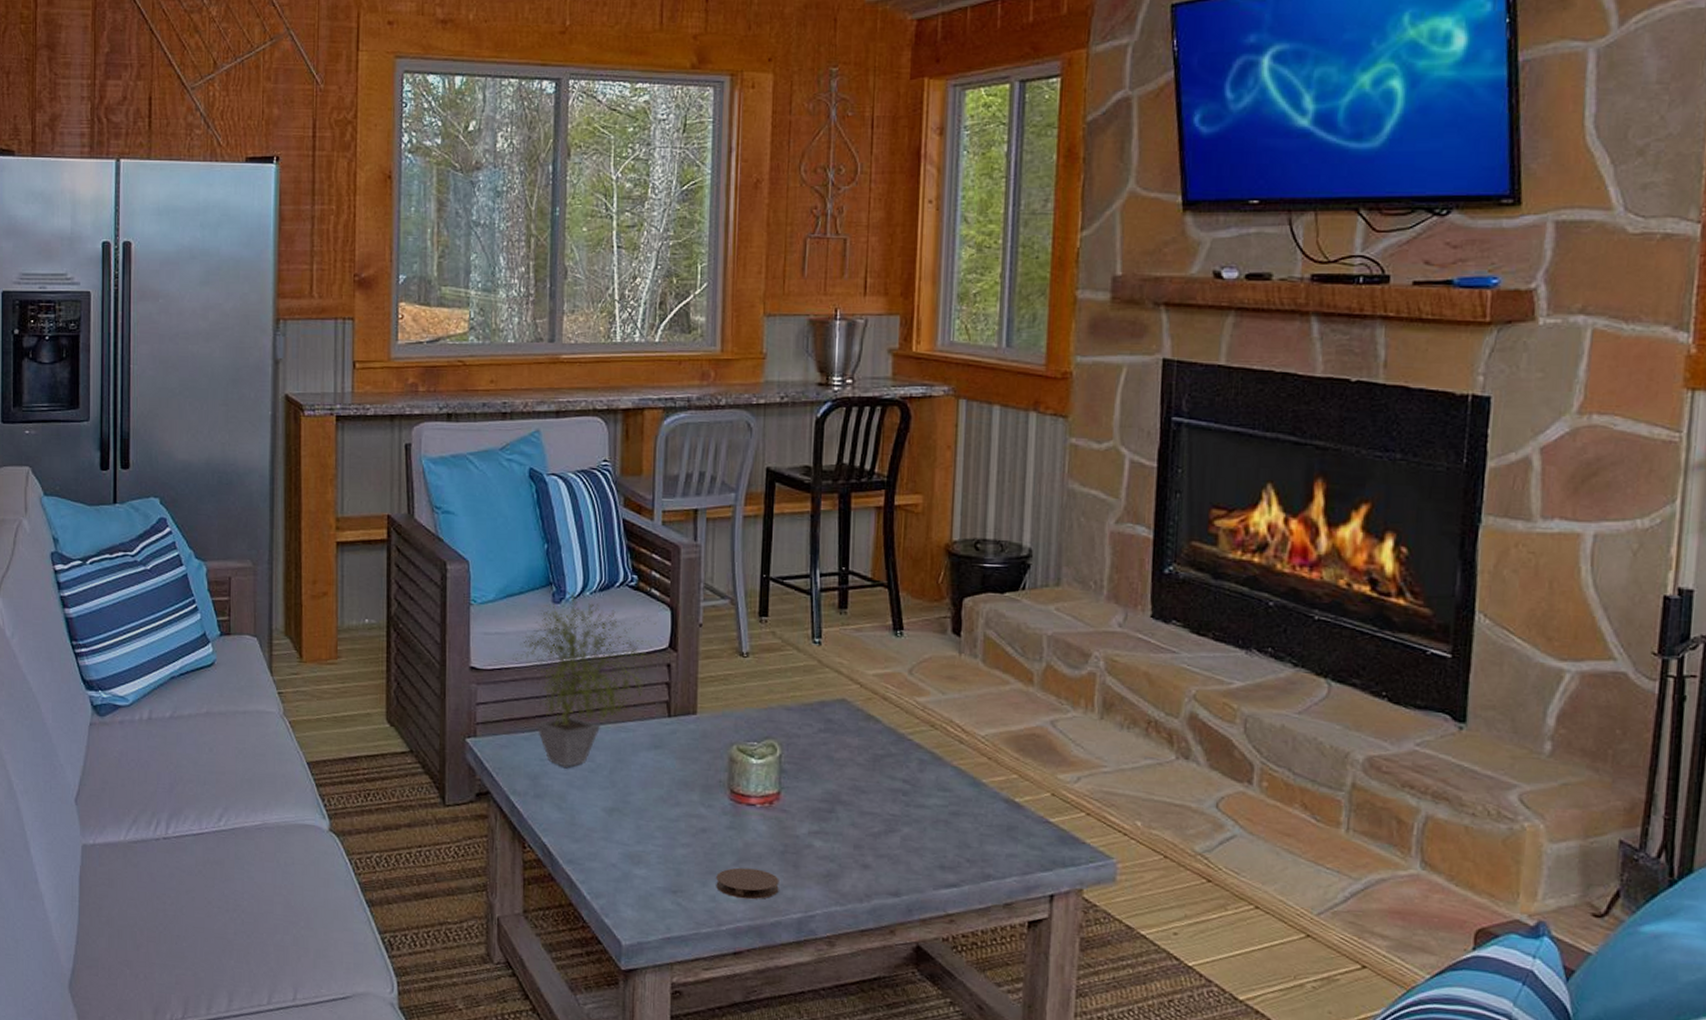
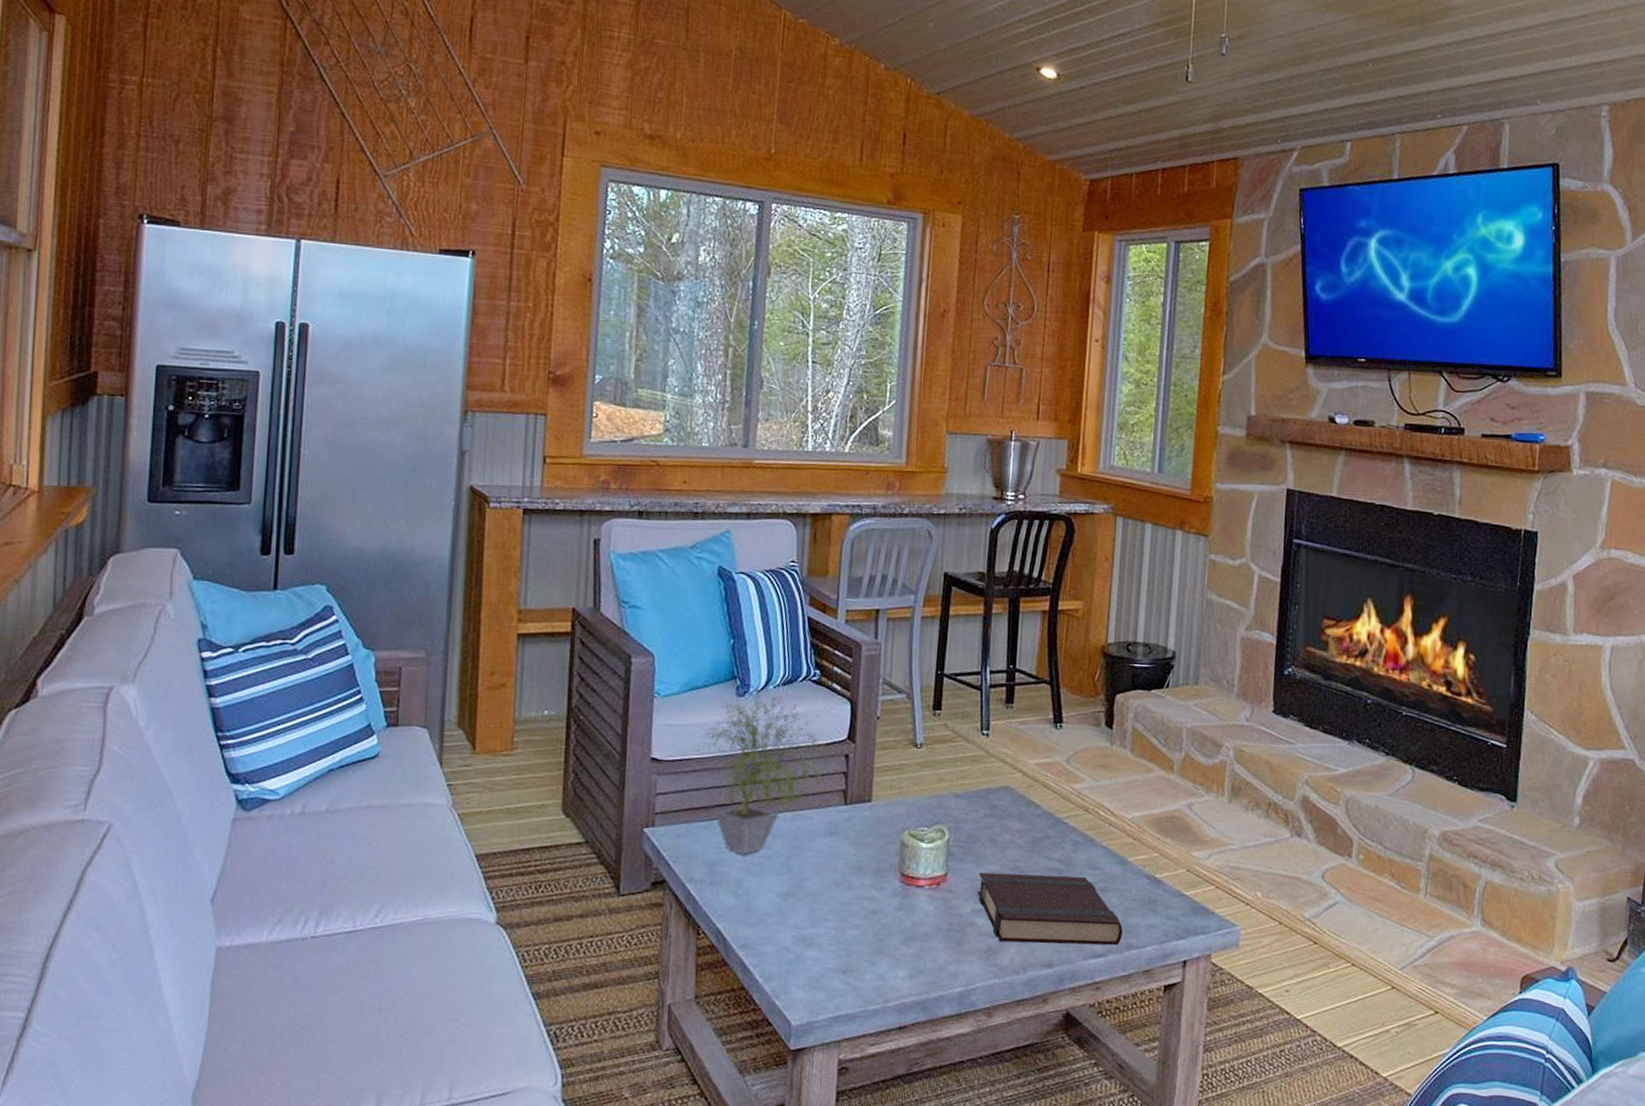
coaster: present [716,867,779,900] -> none [884,946,944,976]
book: none [813,791,979,875] -> present [977,872,1123,946]

